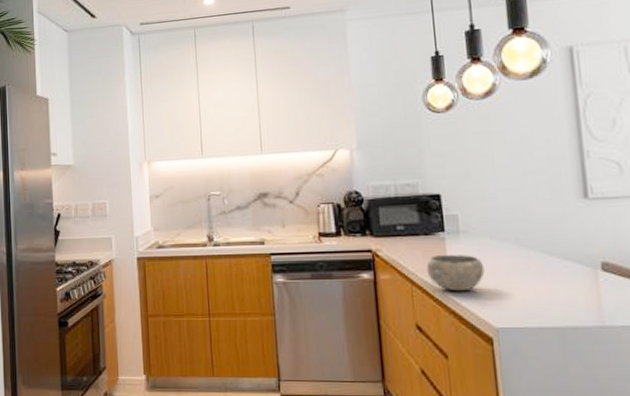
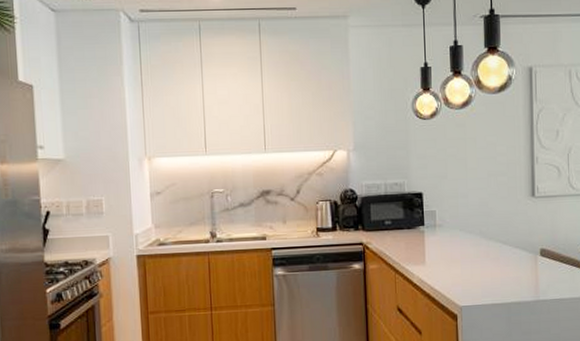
bowl: present [426,254,485,292] -> none [408,245,454,277]

